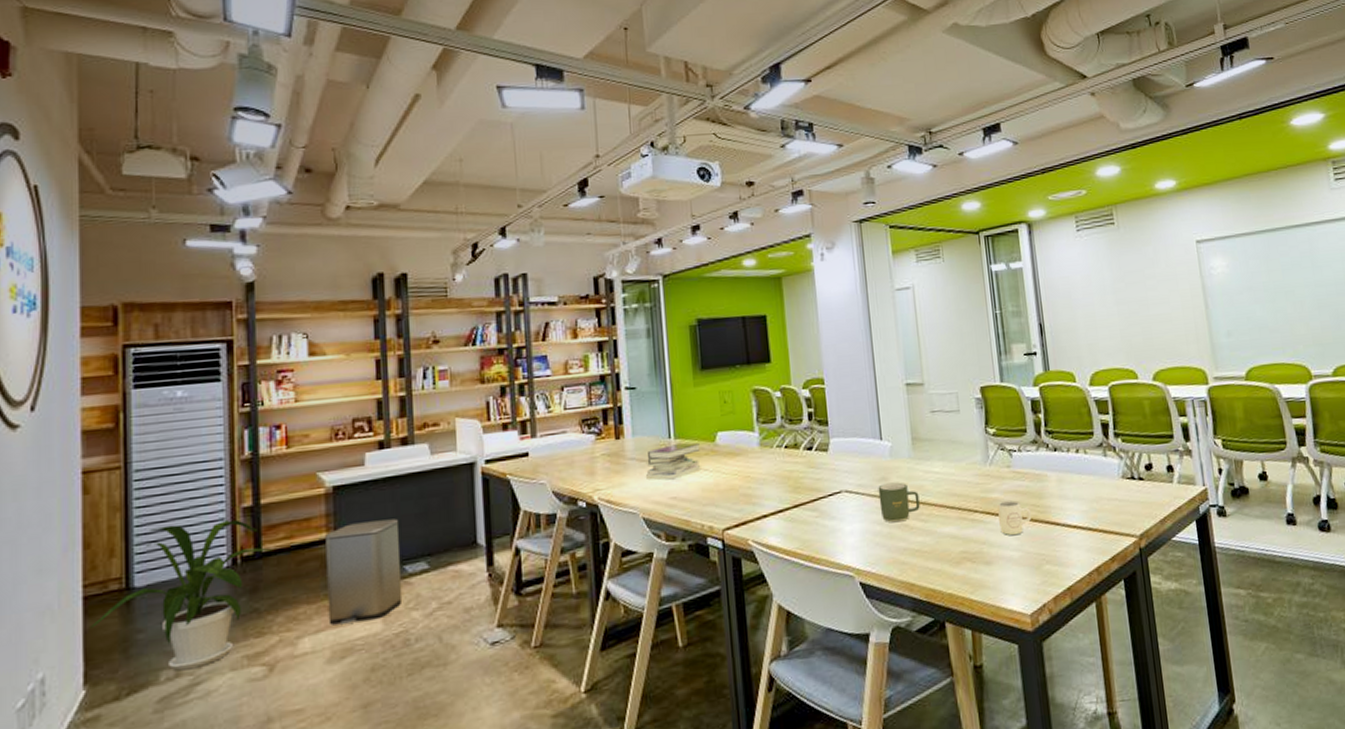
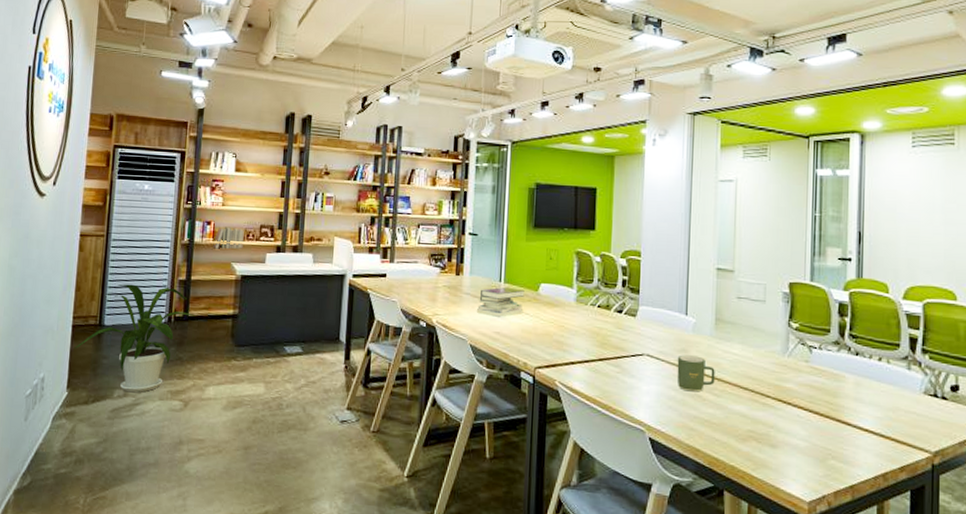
books: none [288,426,331,459] -> present [213,226,244,250]
pedal bin: present [325,518,403,625] -> none [228,306,284,384]
mug: present [997,499,1031,536] -> none [790,391,822,427]

